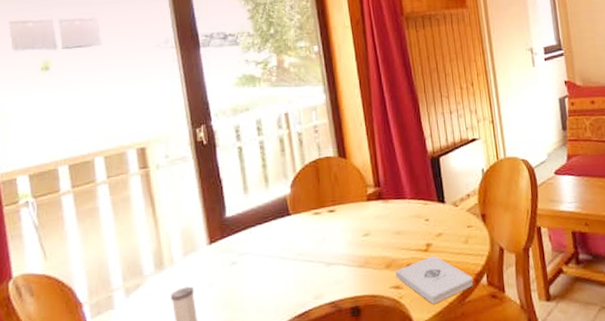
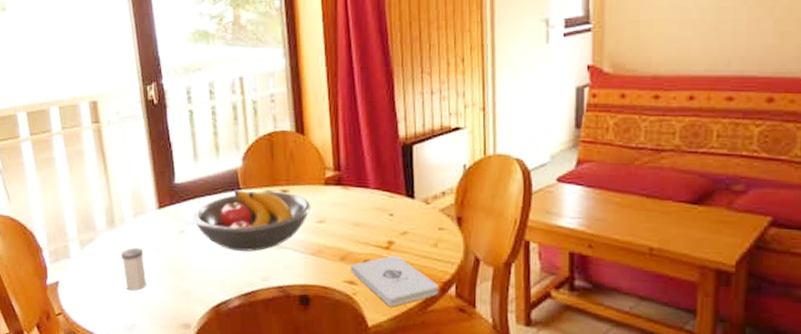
fruit bowl: none [245,212,356,274] -> present [193,190,310,252]

